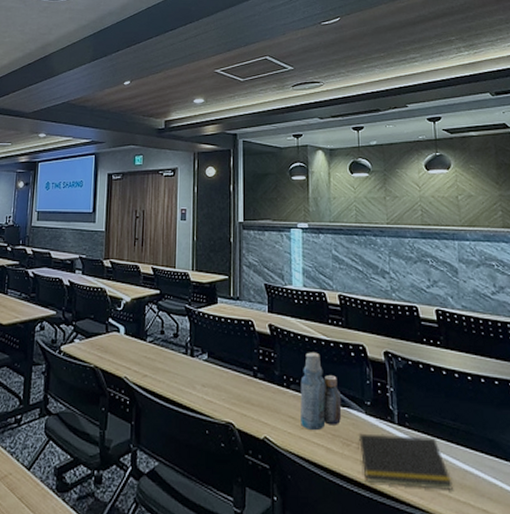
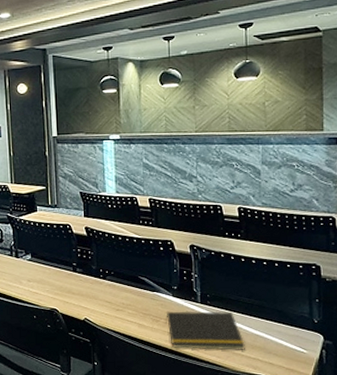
bottle: present [300,352,342,431] -> none [115,248,152,312]

